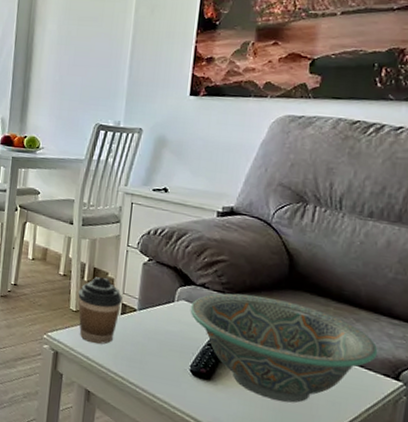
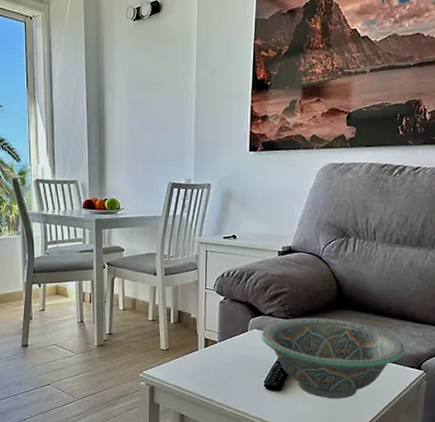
coffee cup: present [78,277,123,344] -> none [166,318,205,374]

